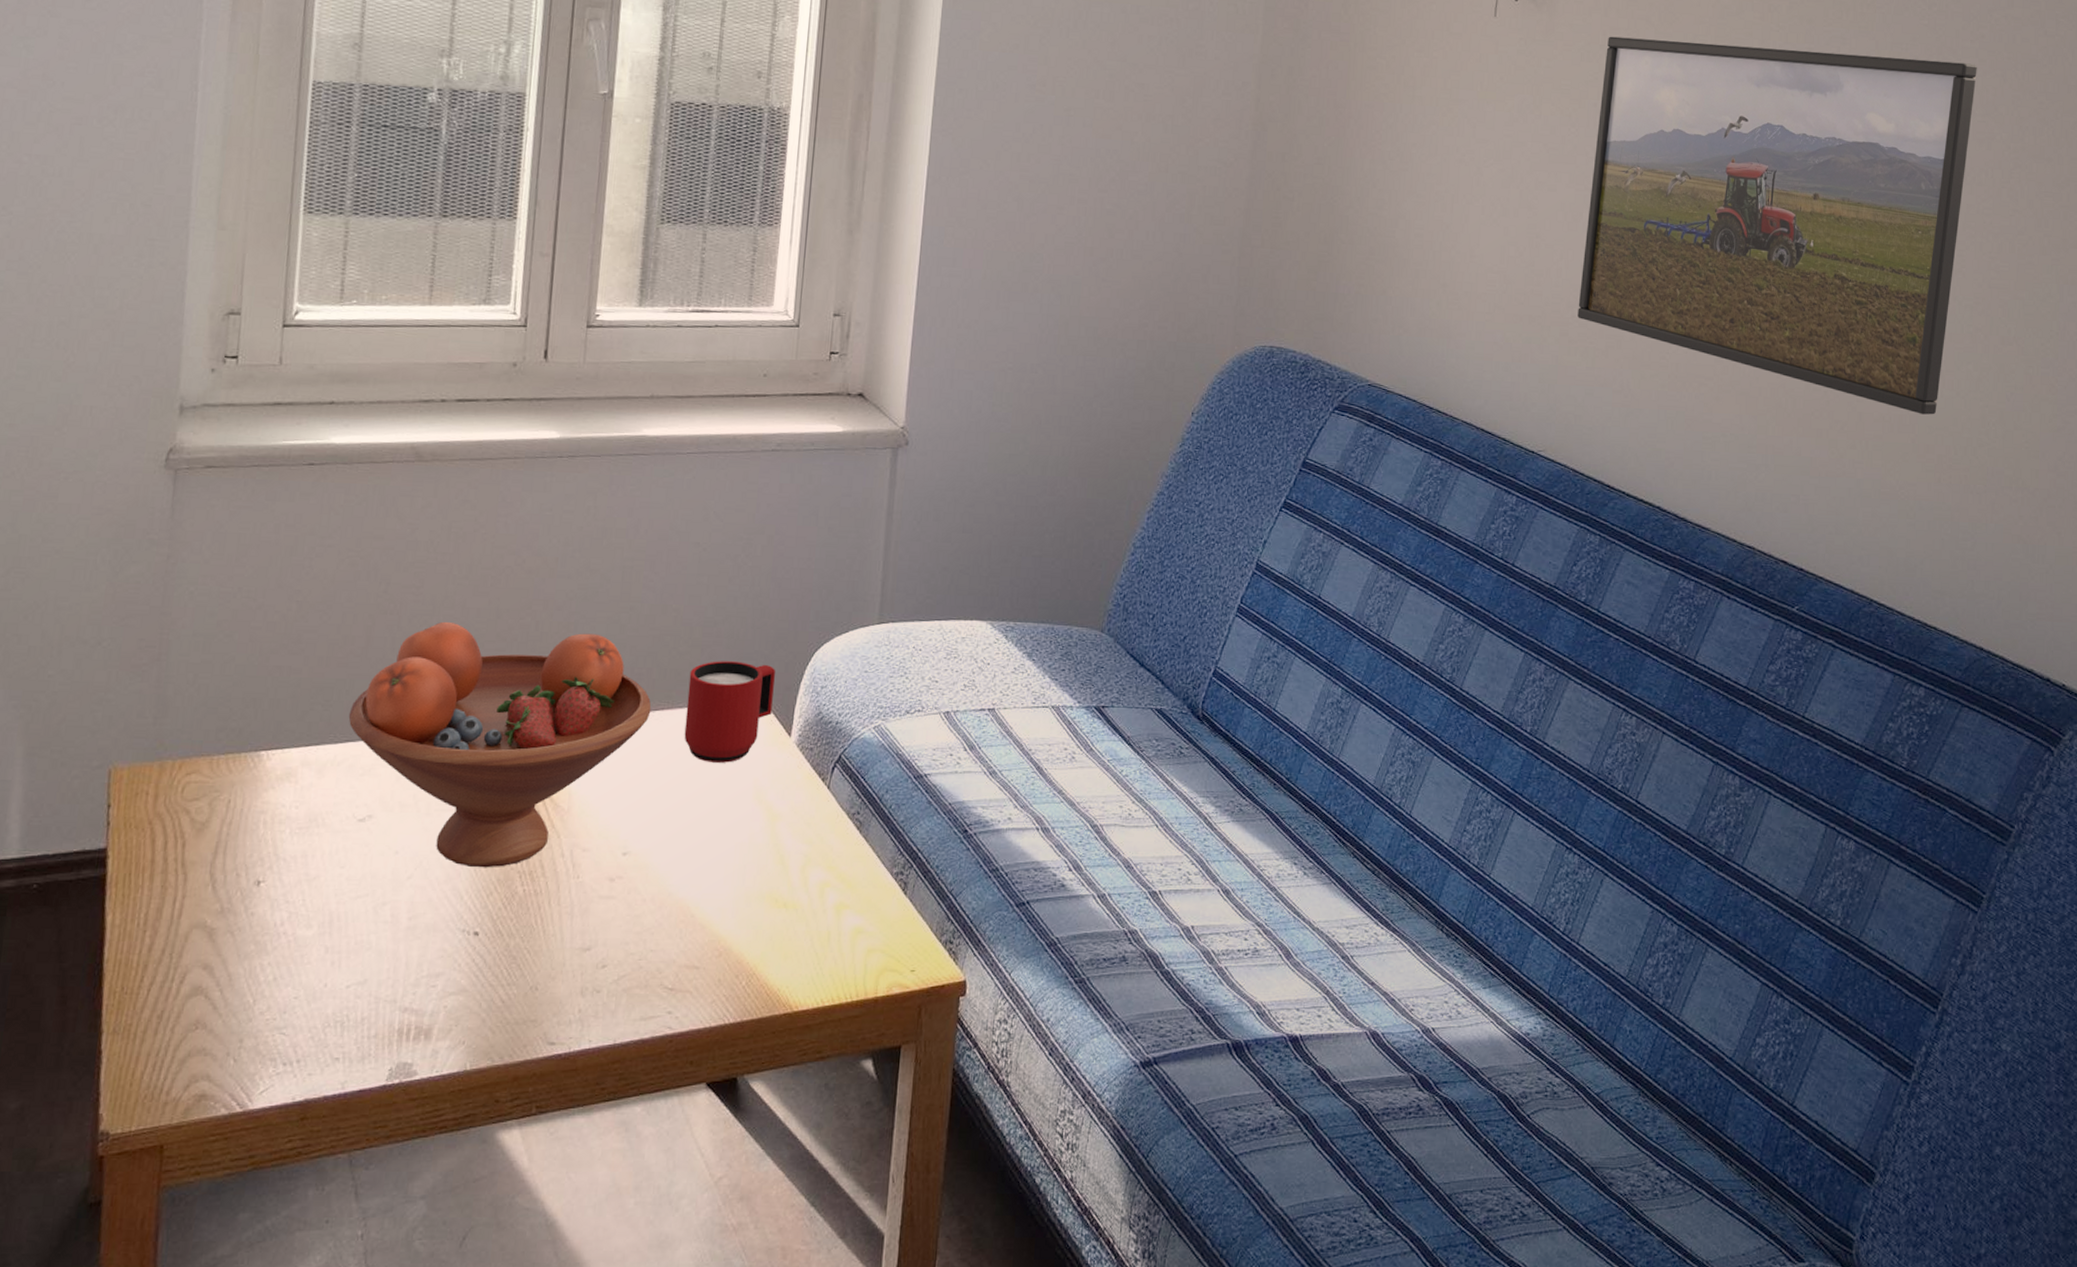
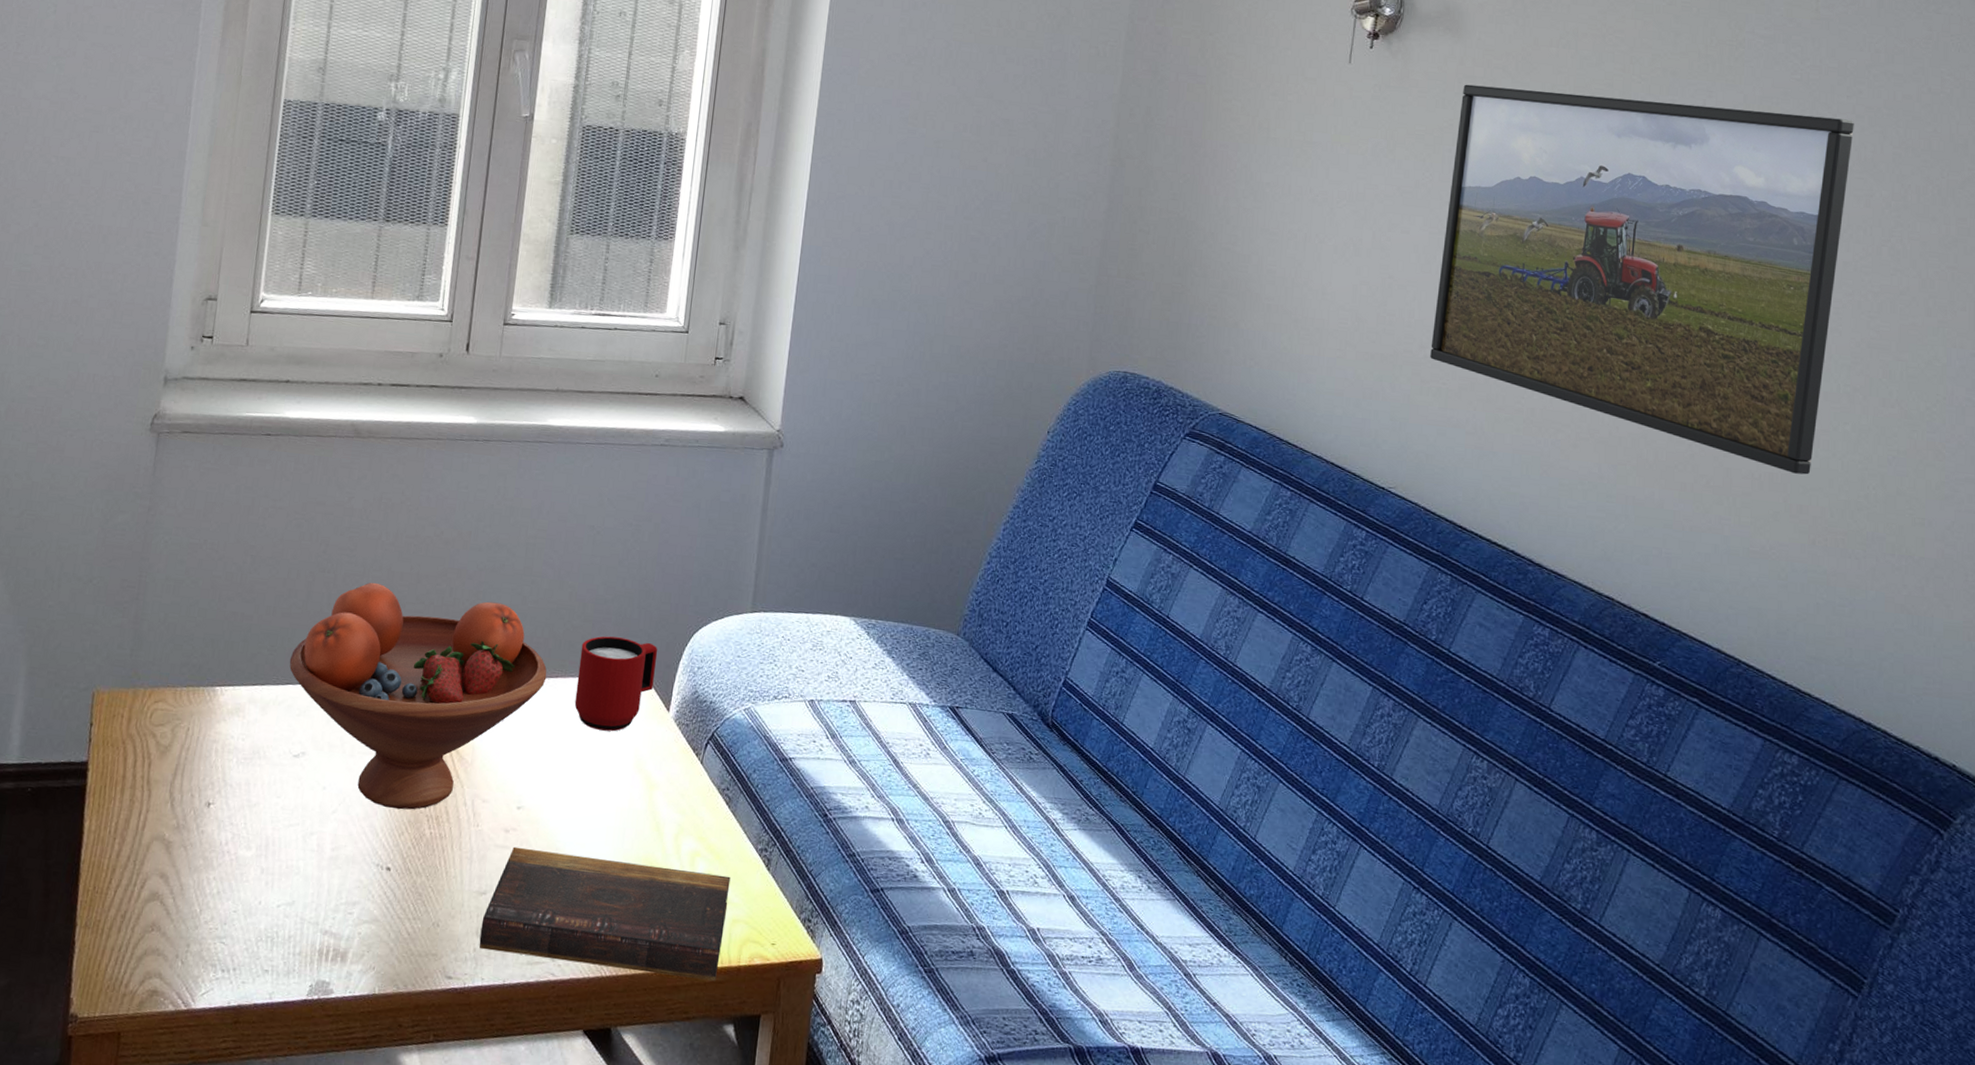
book: none [584,896,864,1017] -> present [479,846,731,982]

